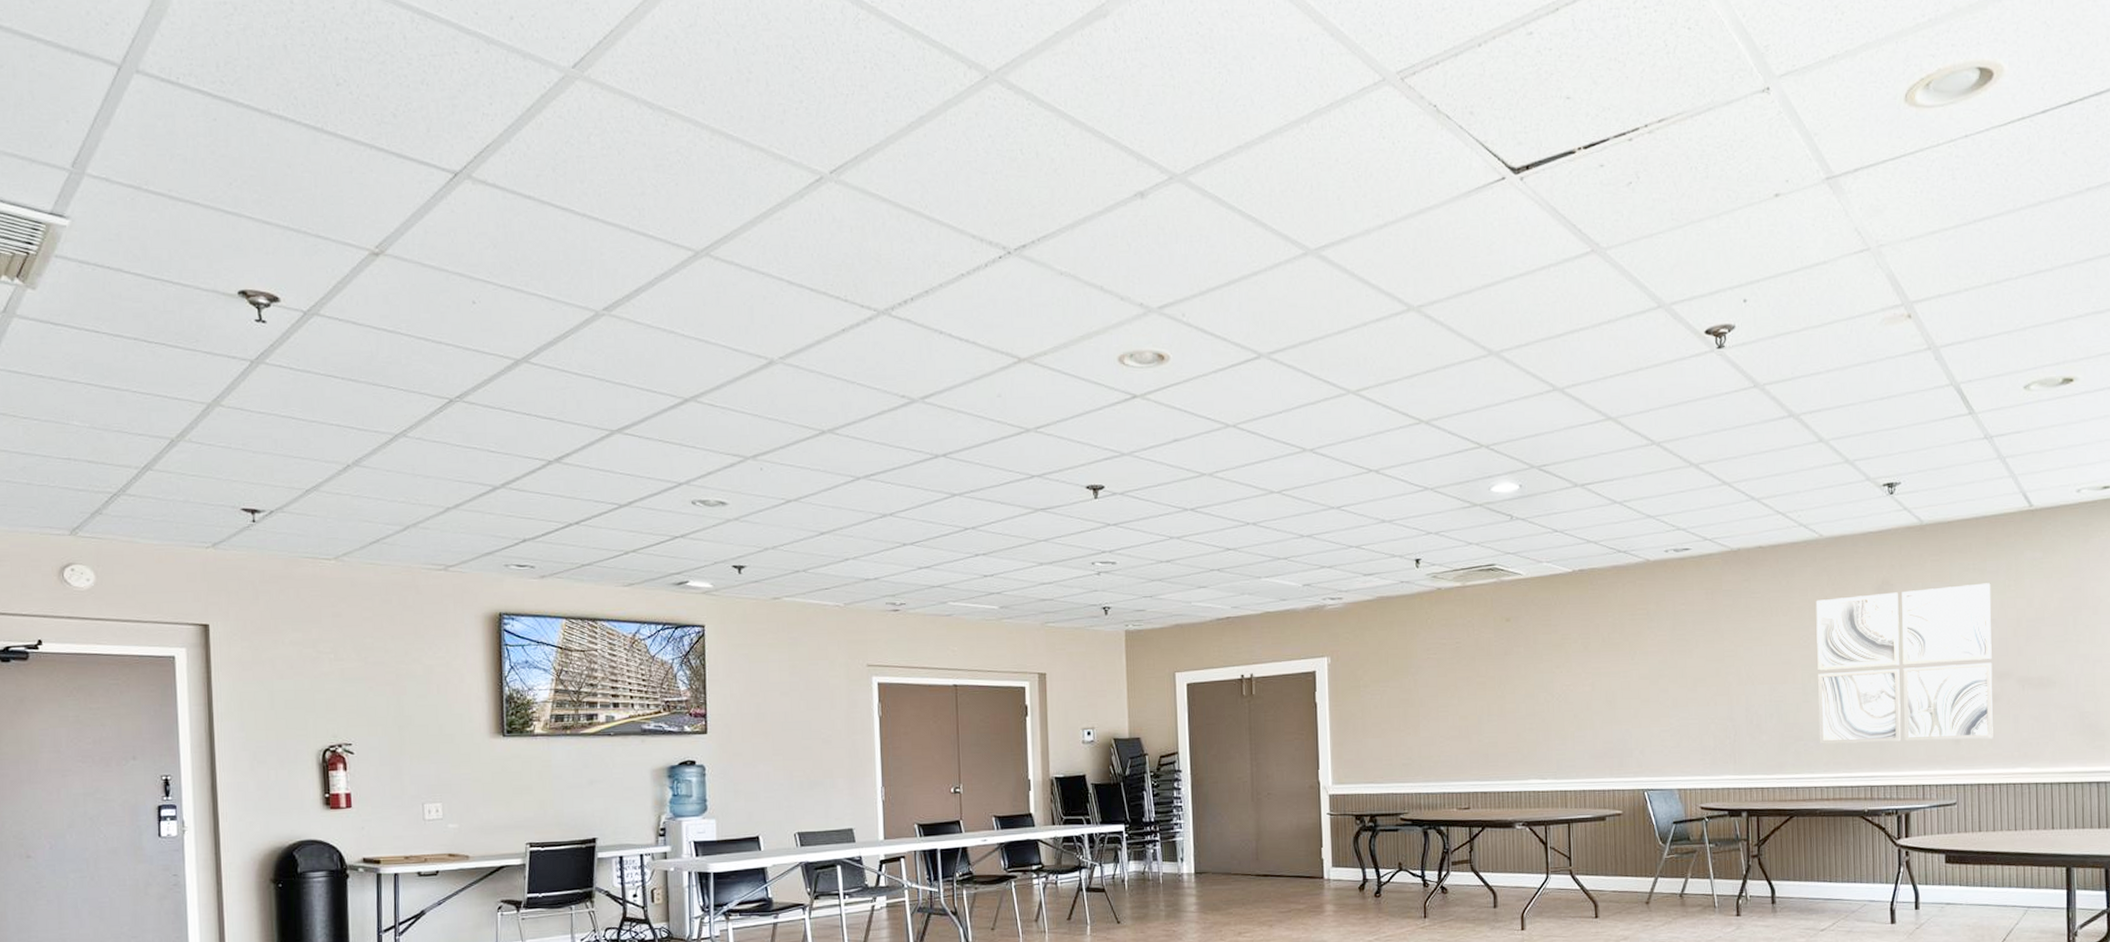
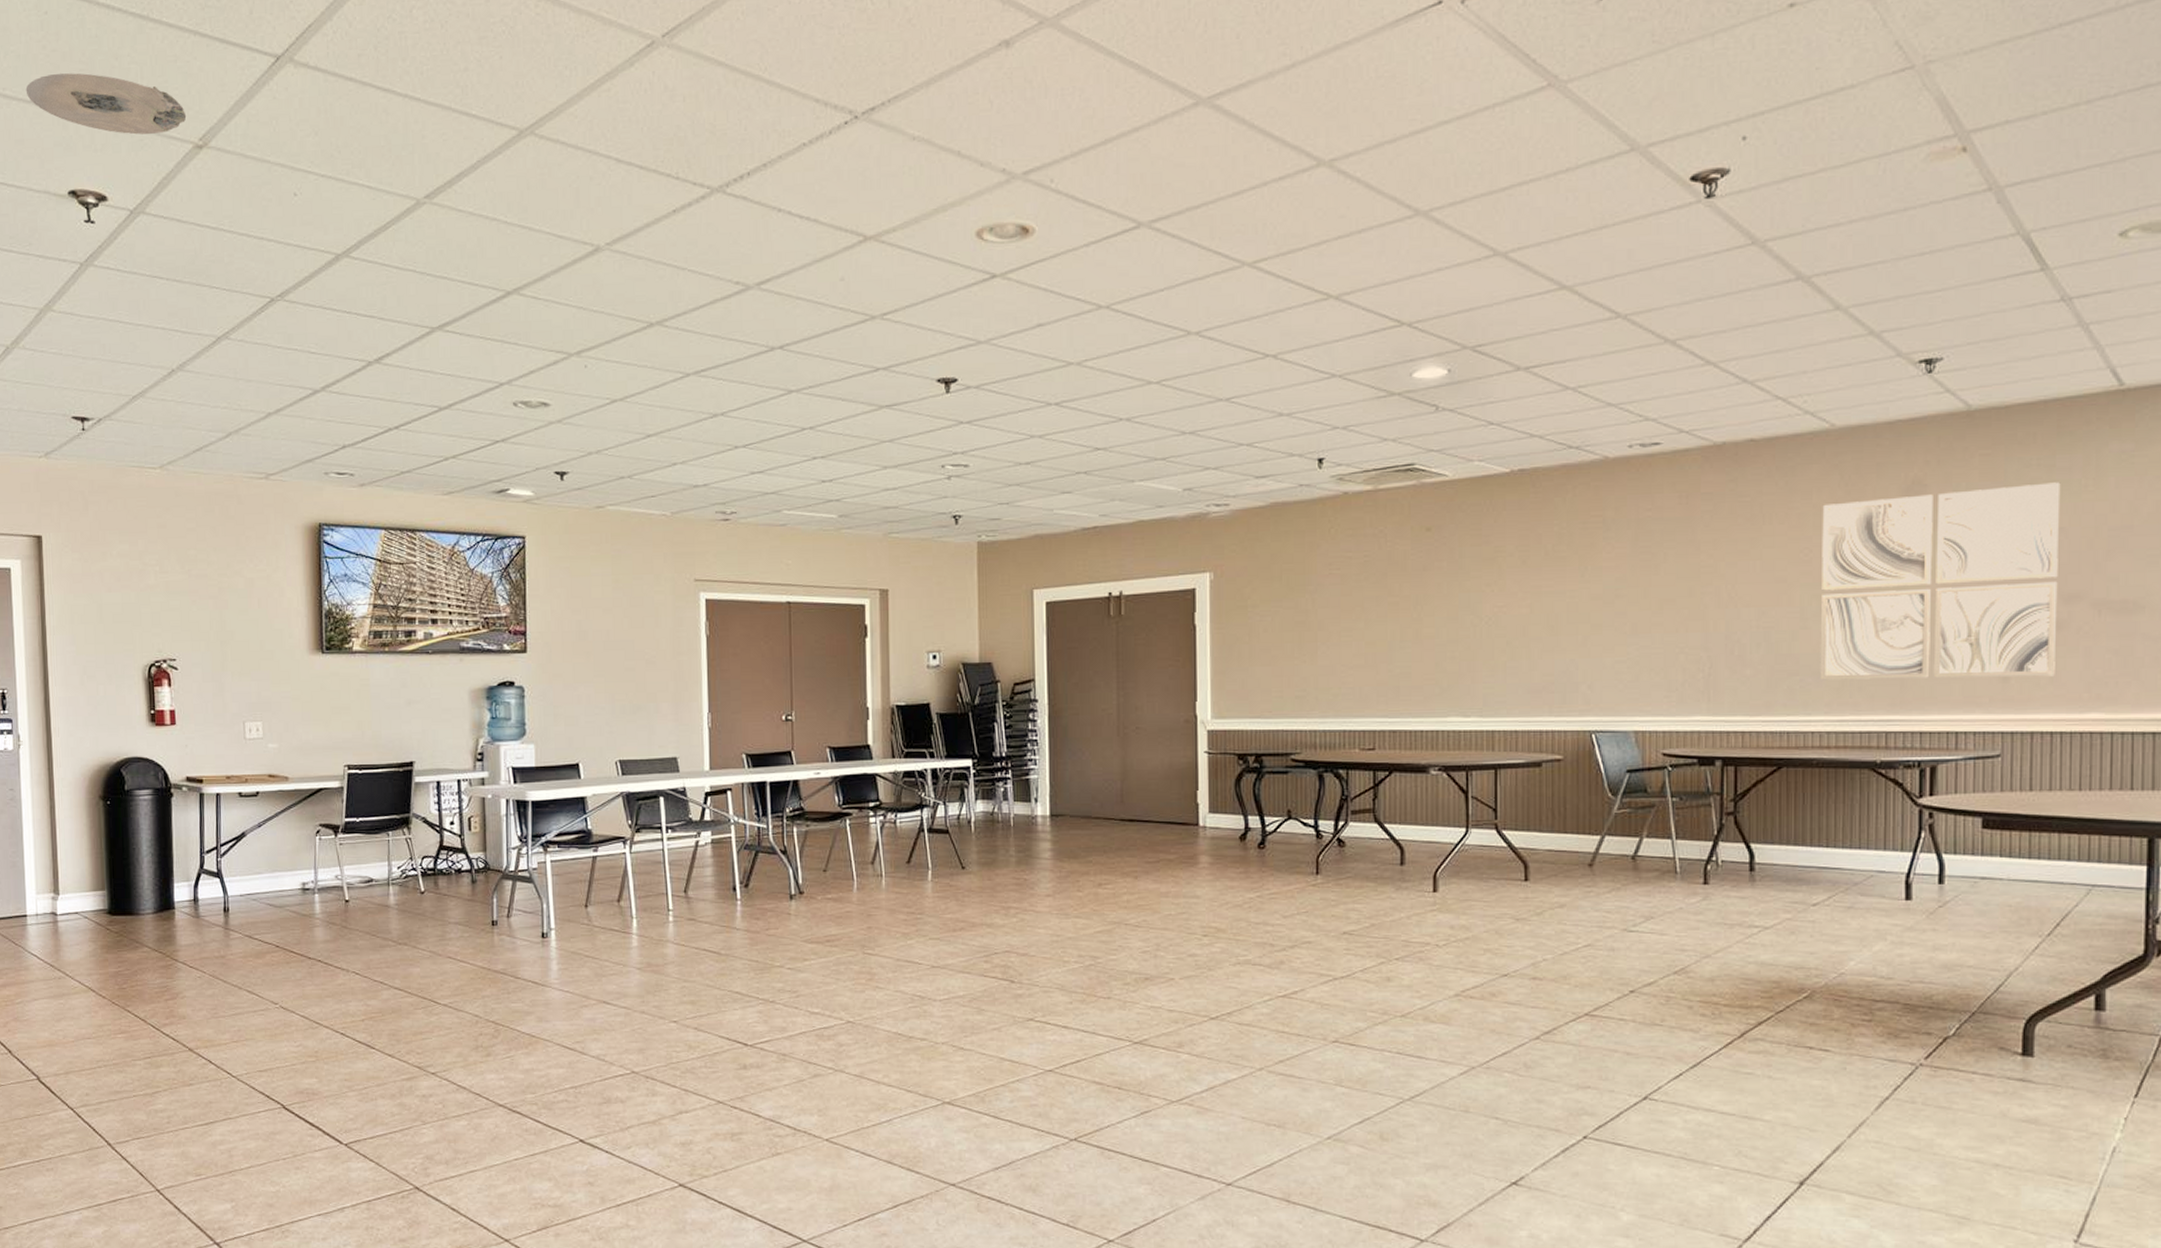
ceiling light: none [193,178,363,240] -> present [25,73,187,135]

